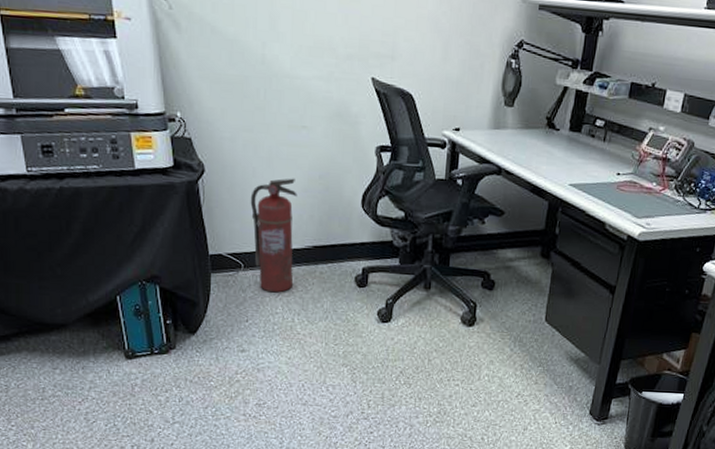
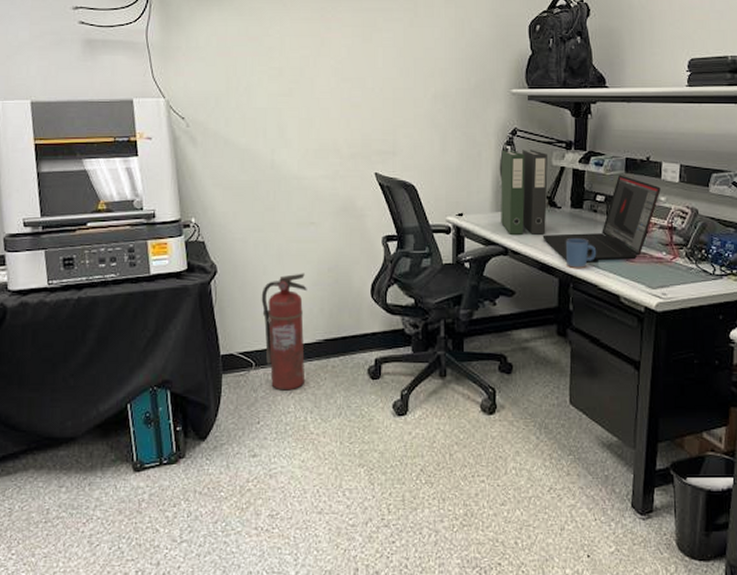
binder: none [497,63,552,156] -> present [500,150,548,235]
laptop: none [537,99,661,189] -> present [542,175,661,261]
mug: none [558,162,588,193] -> present [566,239,596,268]

